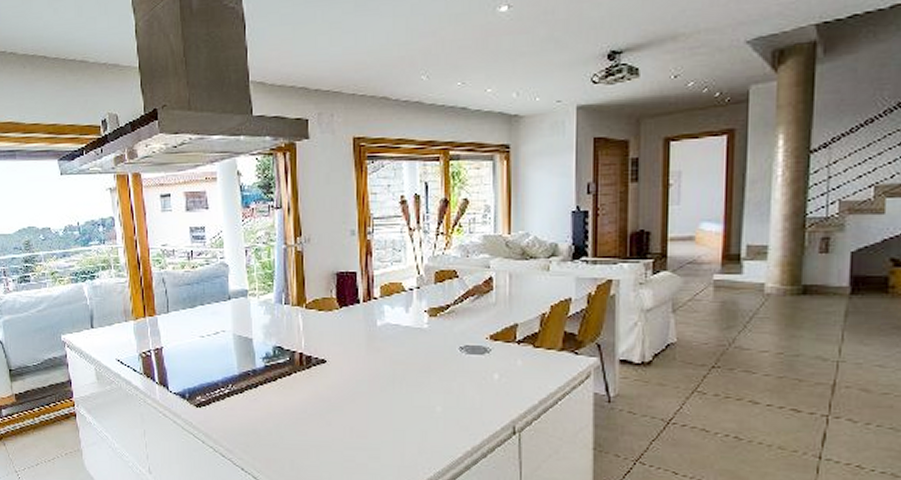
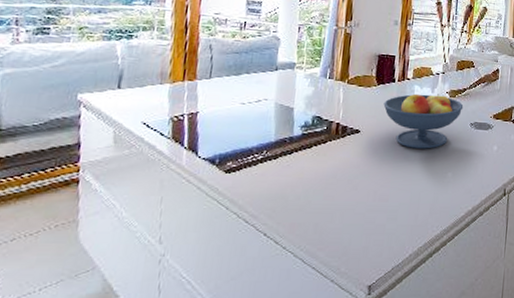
fruit bowl: none [349,313,449,379] -> present [383,93,464,149]

